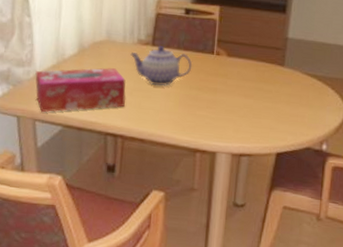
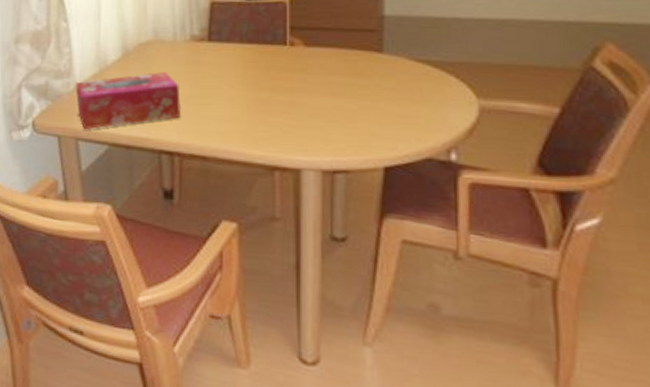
teapot: present [130,44,193,87] -> none [183,39,260,90]

